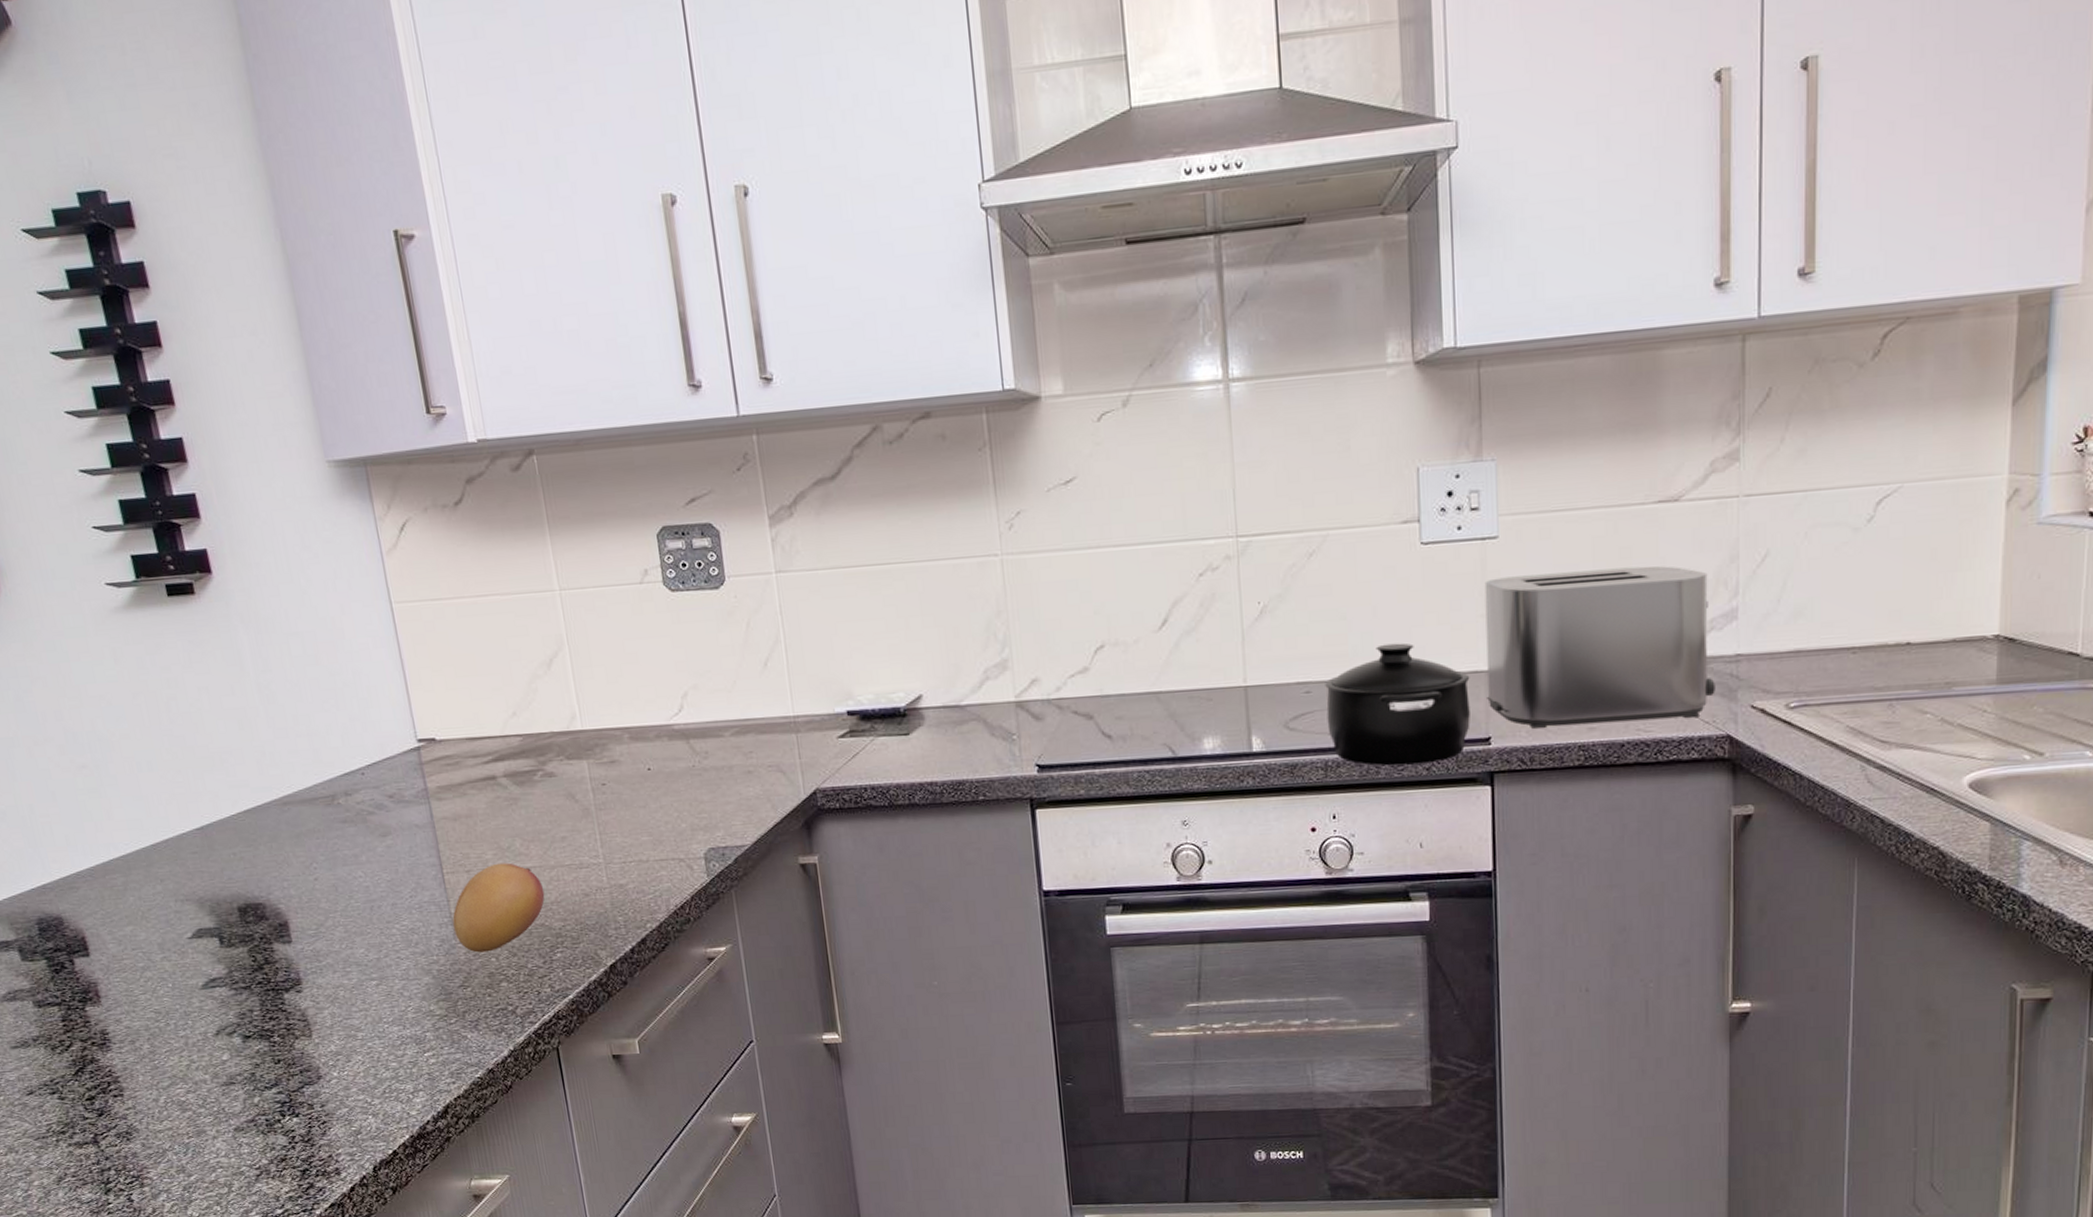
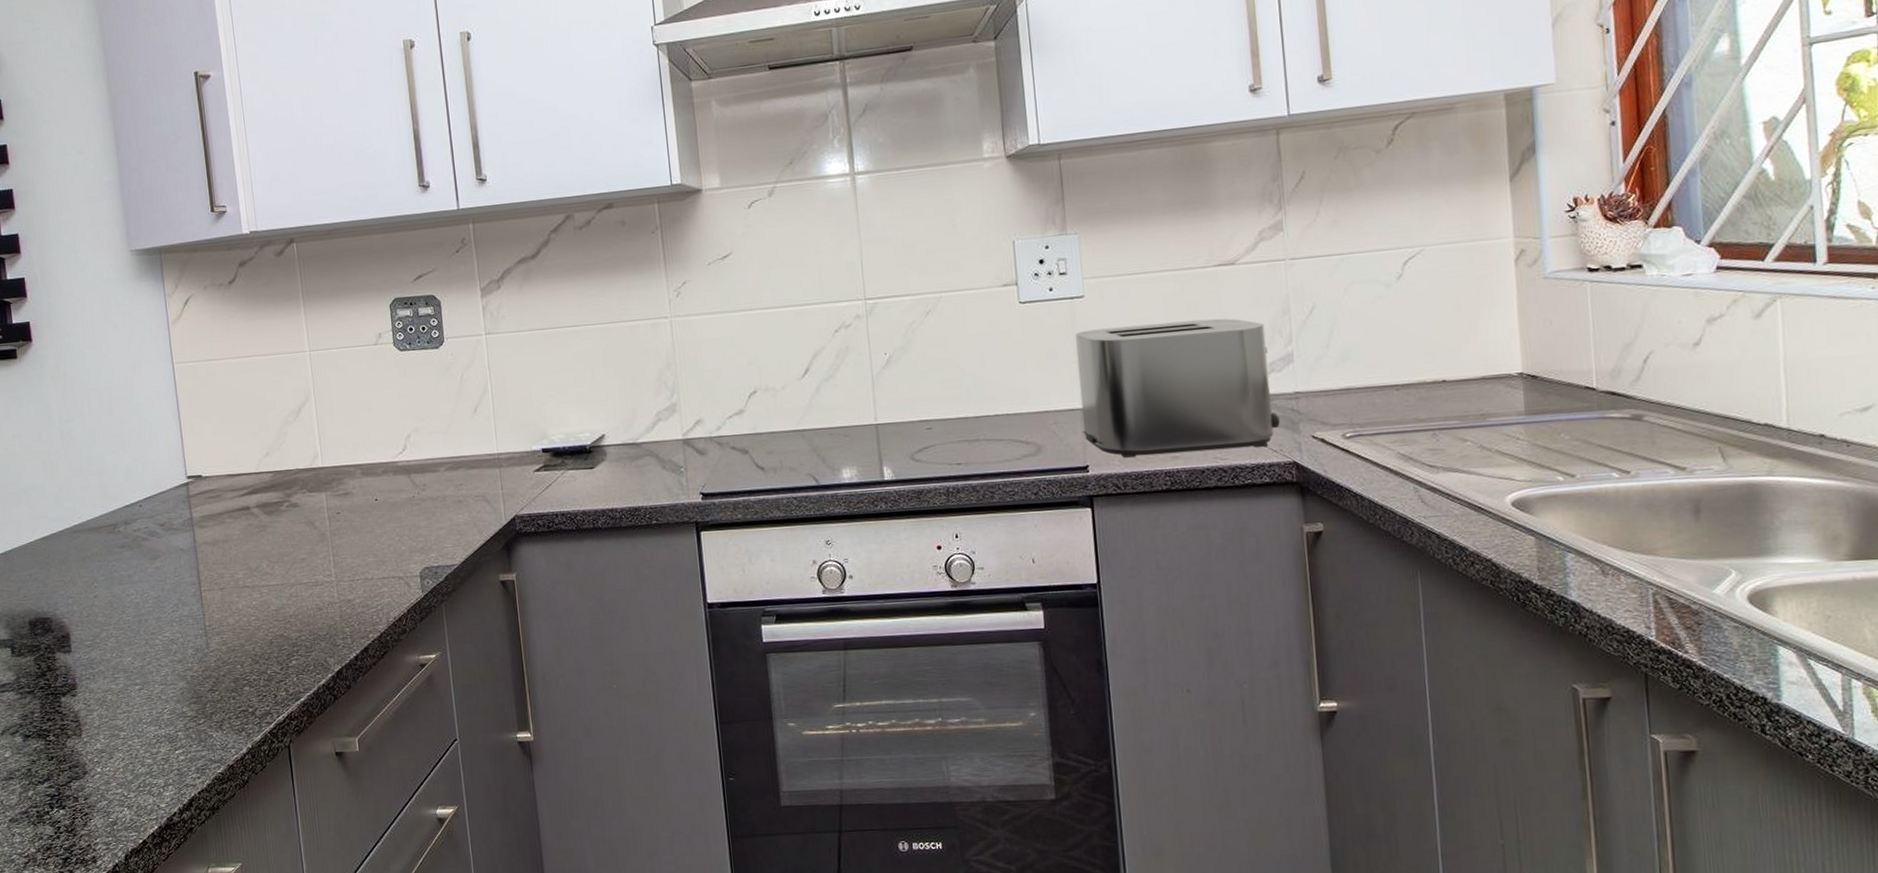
fruit: present [453,863,545,953] -> none [207,581,285,661]
saucepan: present [1325,643,1470,767] -> none [944,386,1070,492]

